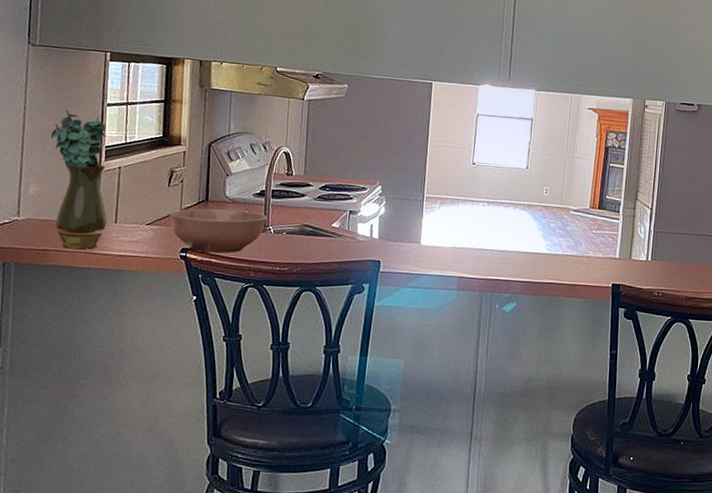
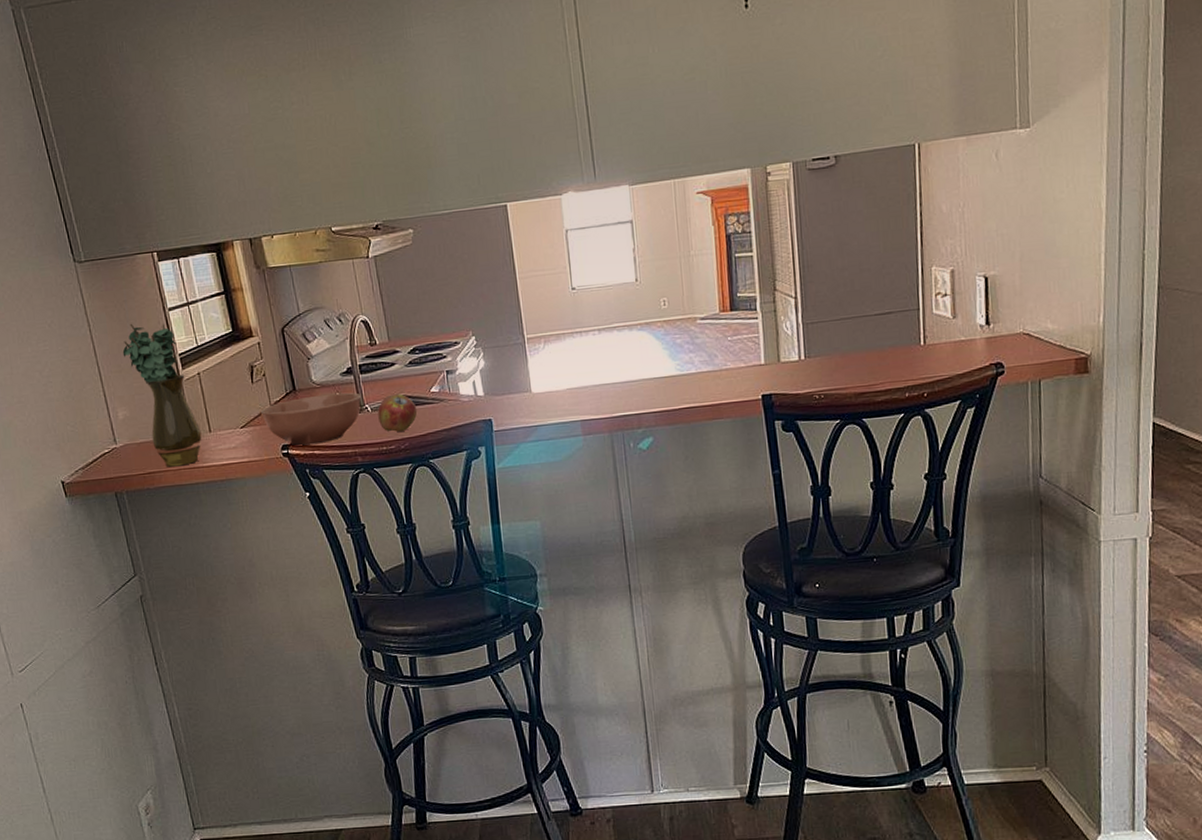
fruit: none [278,222,316,257] -> present [378,394,418,432]

